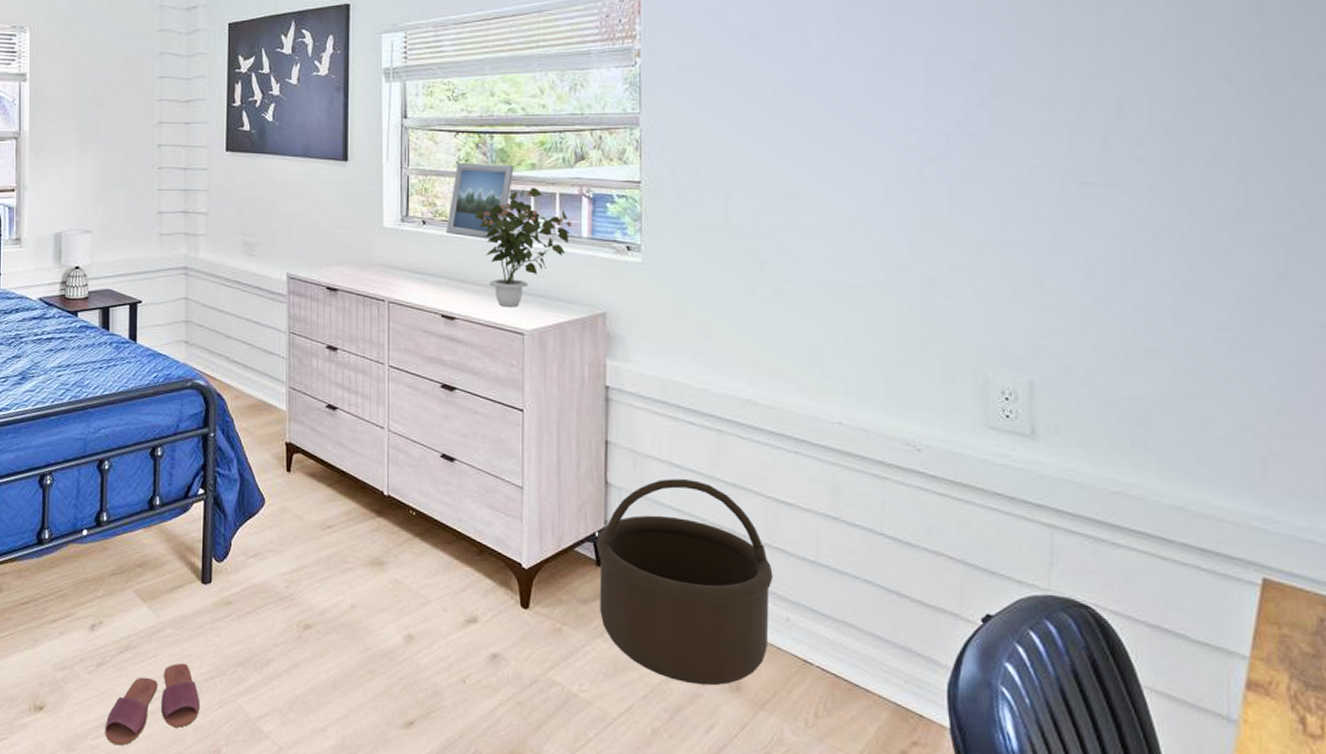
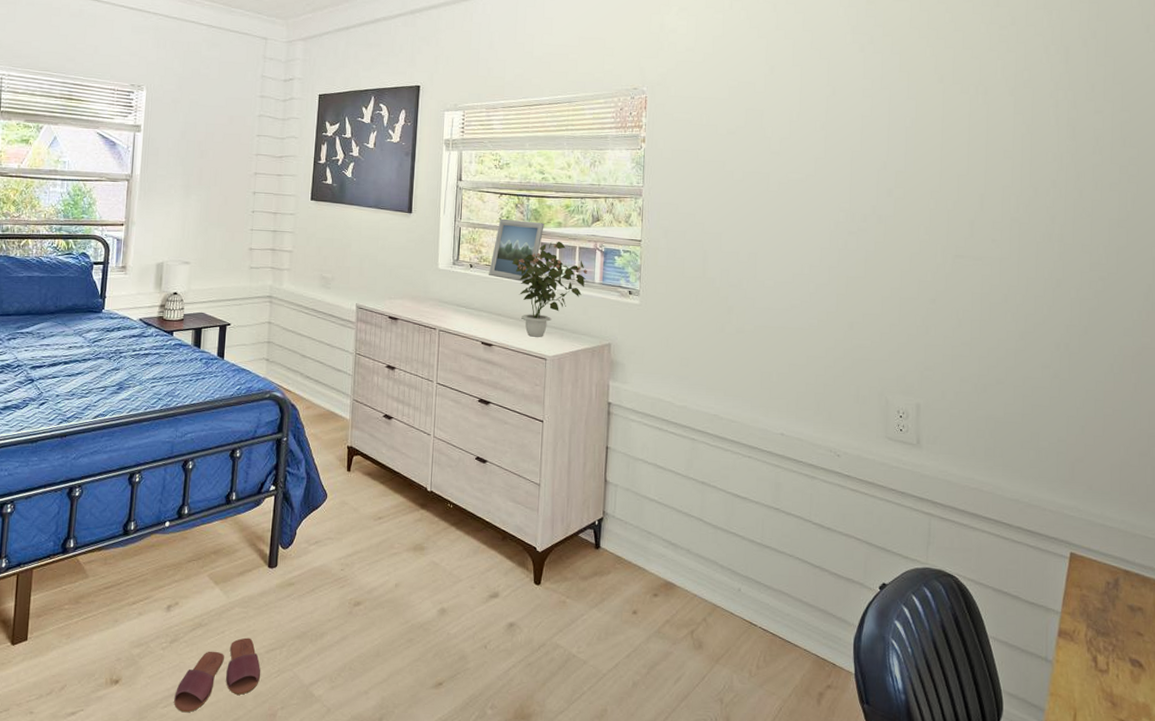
basket: present [596,479,773,686] -> none [596,478,729,645]

